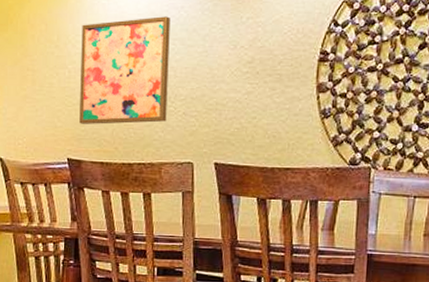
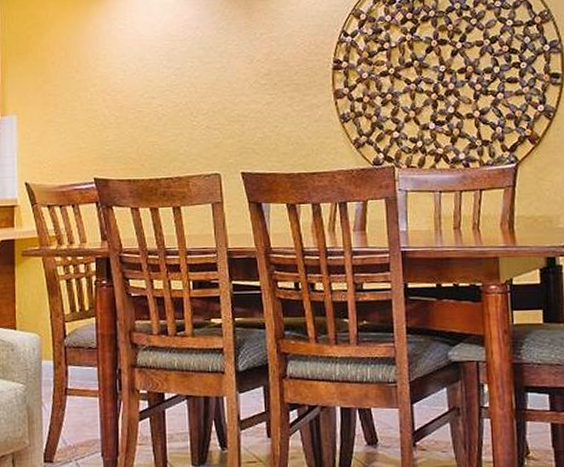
wall art: present [79,16,171,124] -> none [101,37,191,144]

